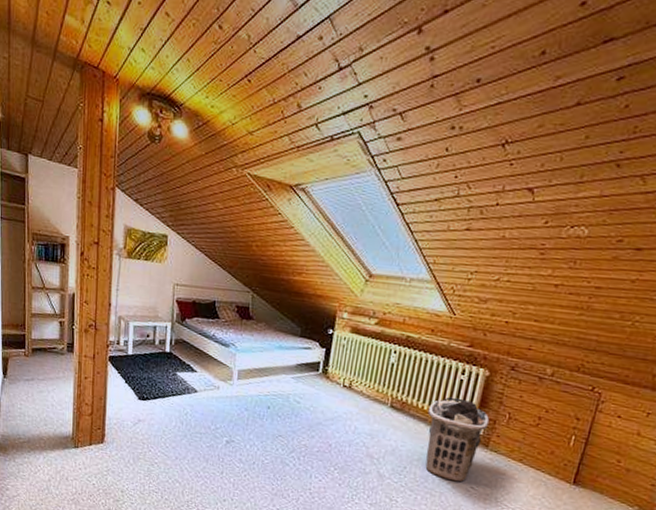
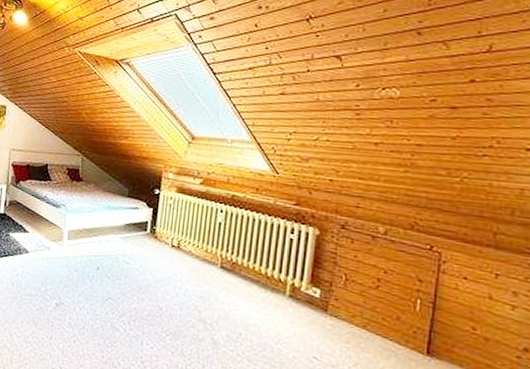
clothes hamper: present [425,397,490,482] -> none [259,257,326,352]

